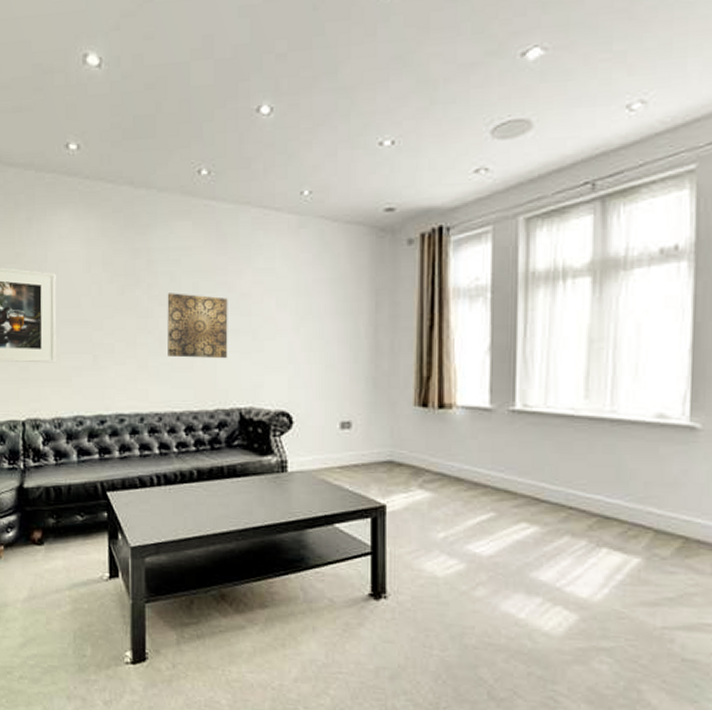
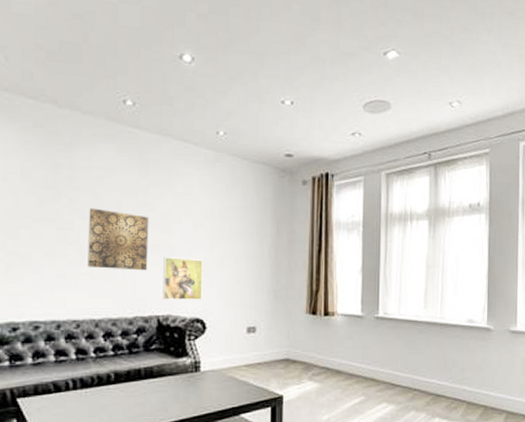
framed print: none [244,342,288,390] -> present [163,257,203,300]

